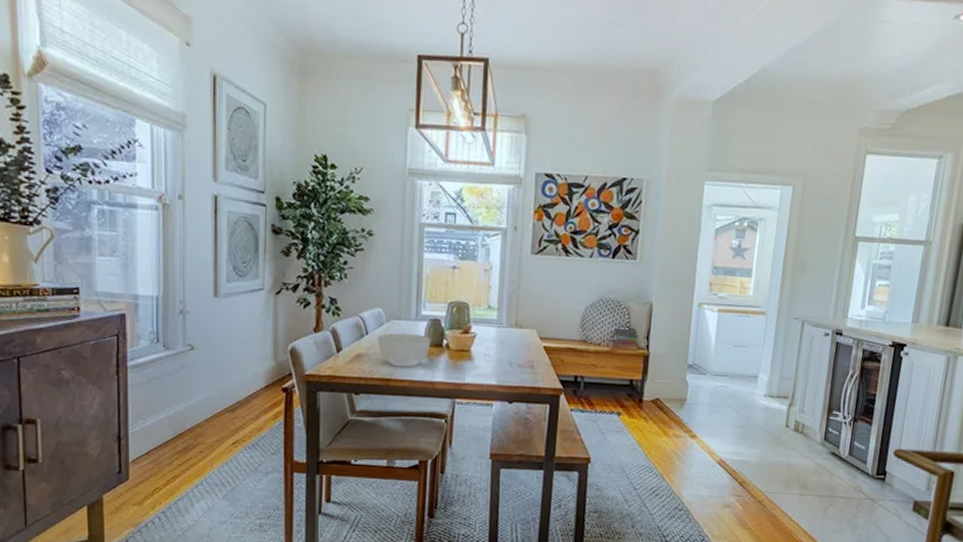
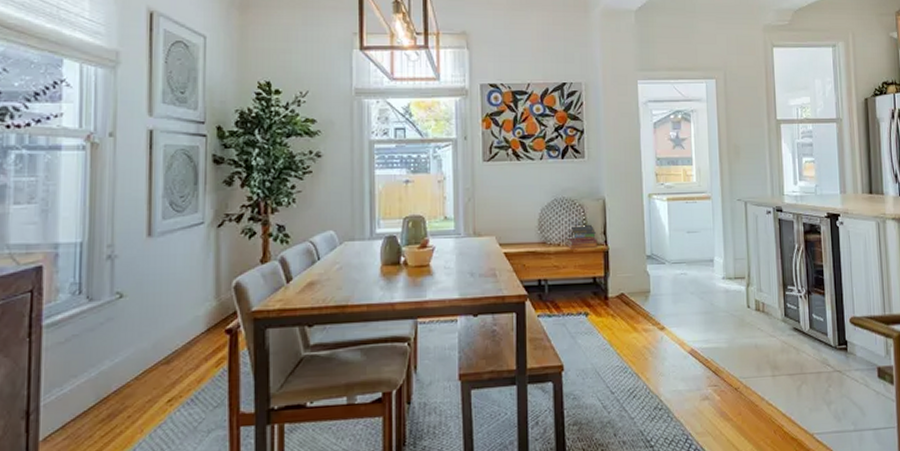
bowl: present [377,333,431,368] -> none [330,254,388,291]

